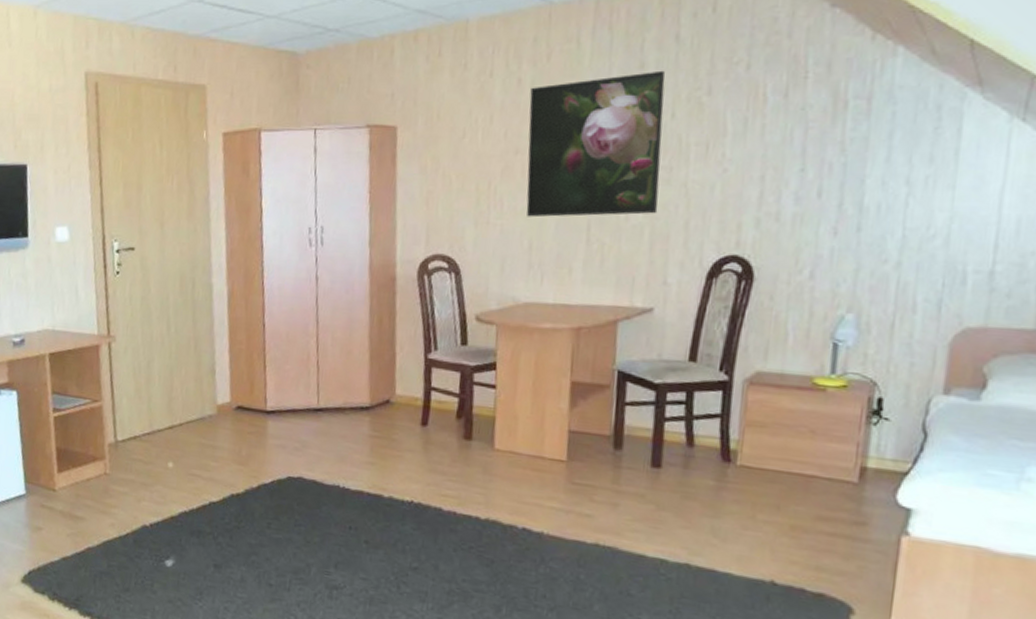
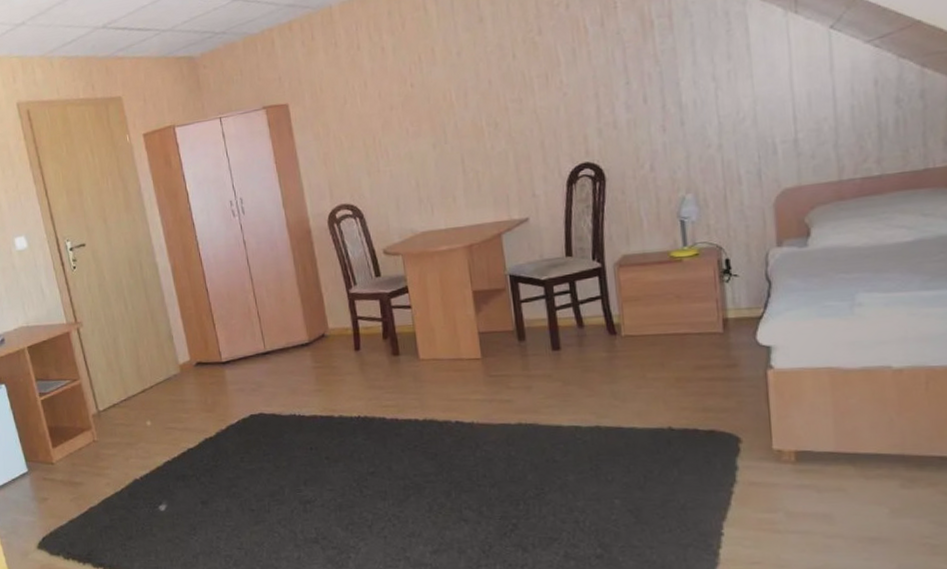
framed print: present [526,70,666,218] -> none [393,21,517,161]

